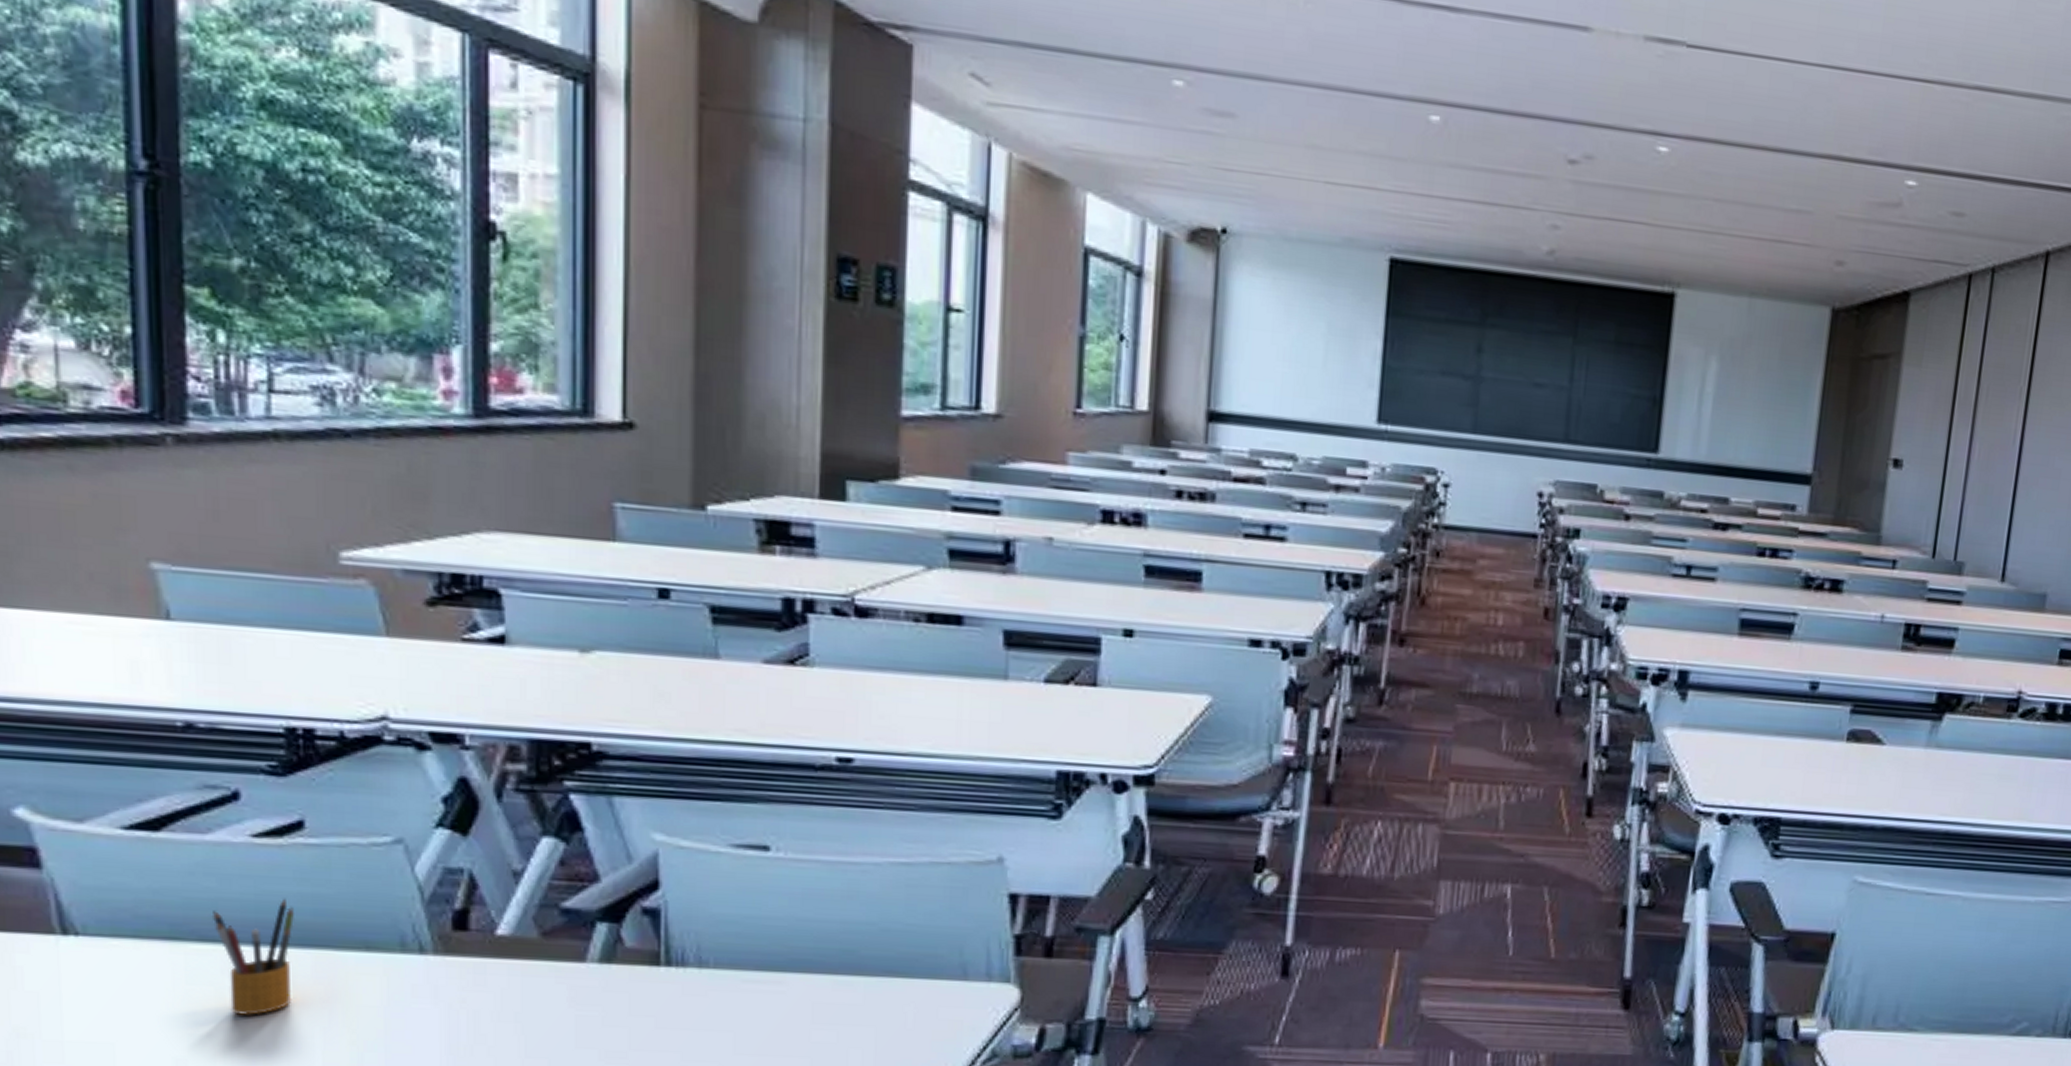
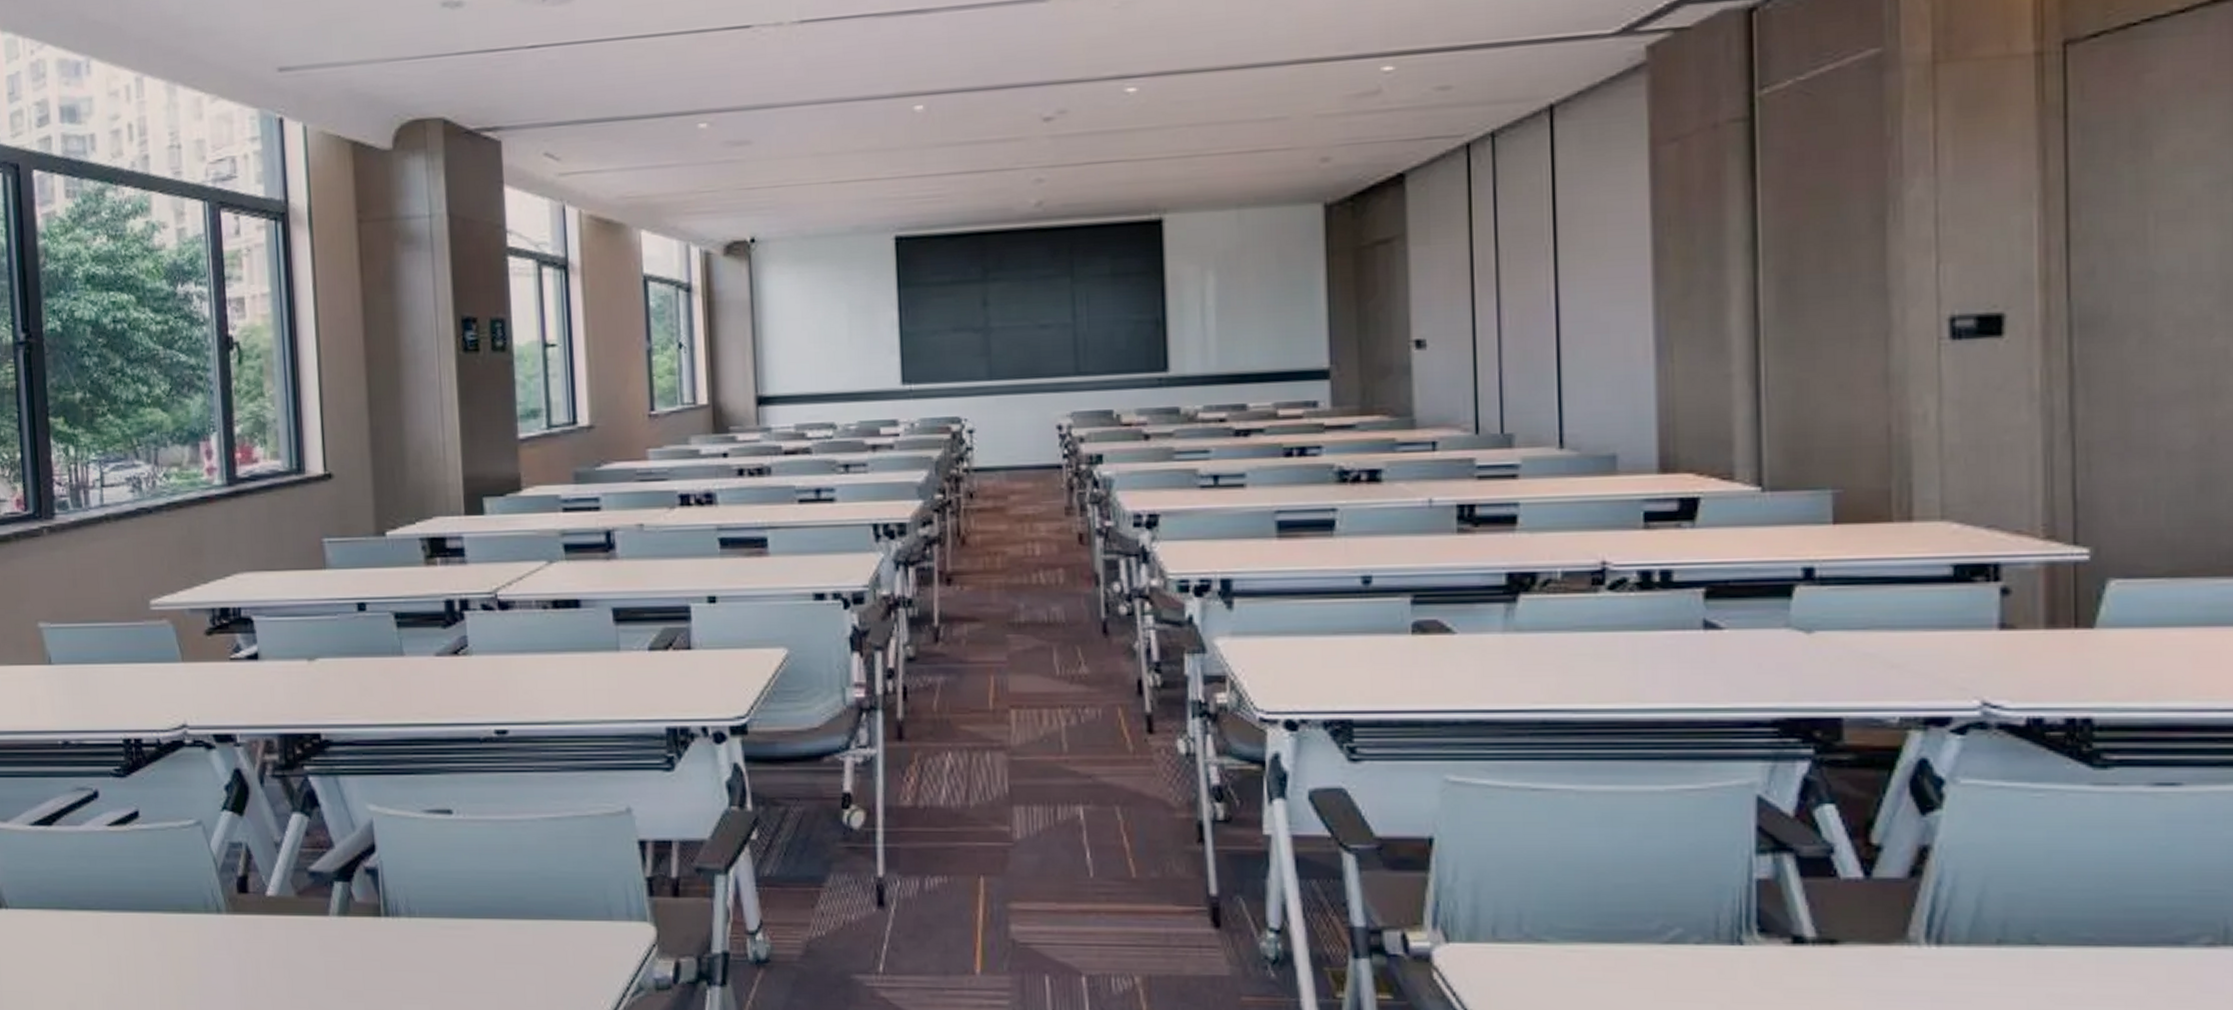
pencil box: present [211,898,294,1015] -> none [86,873,138,967]

